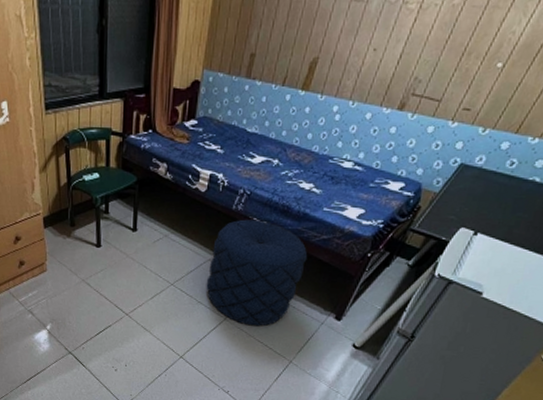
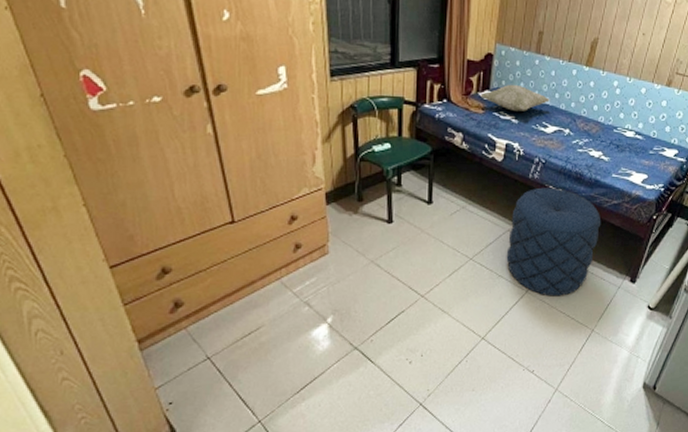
decorative pillow: none [185,112,259,141] -> present [480,84,550,111]

